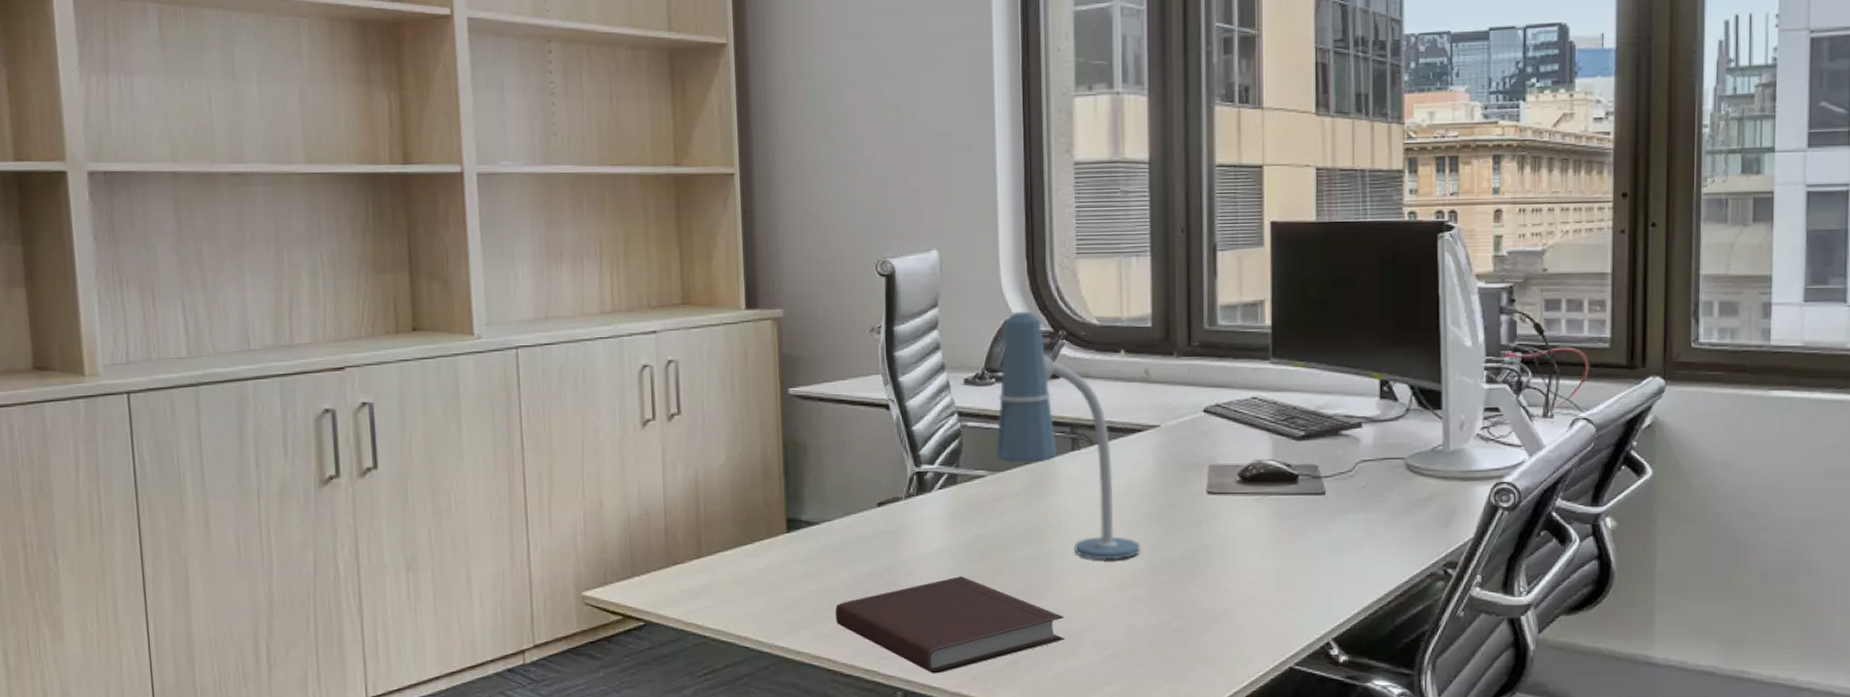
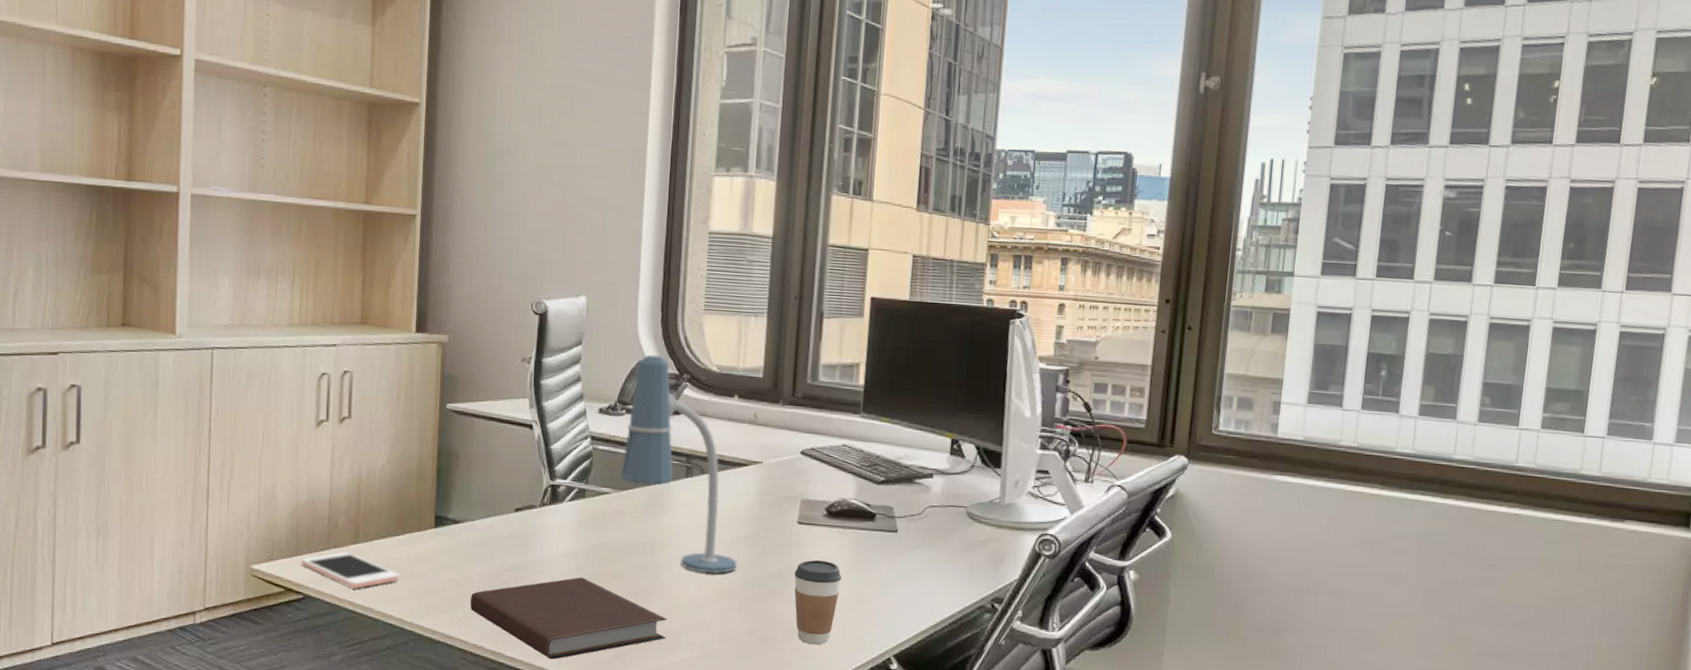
cell phone: none [639,567,753,610] -> present [301,551,400,589]
coffee cup: none [1208,534,1264,634] -> present [794,559,842,646]

